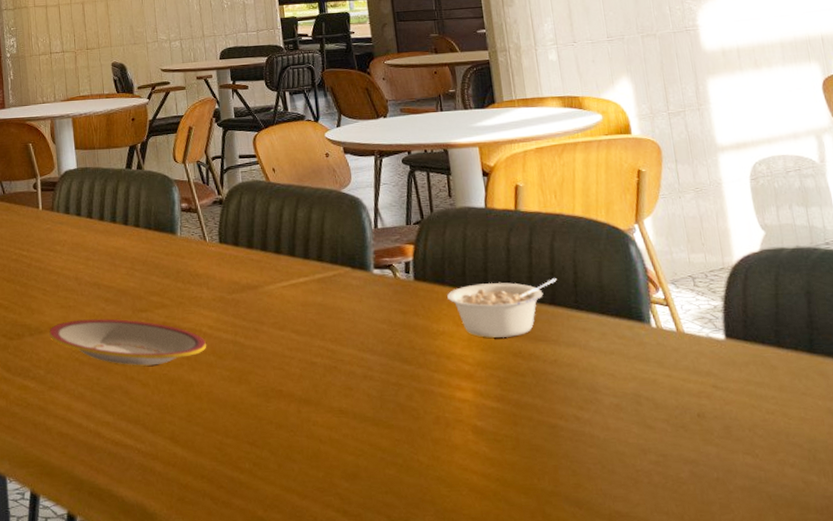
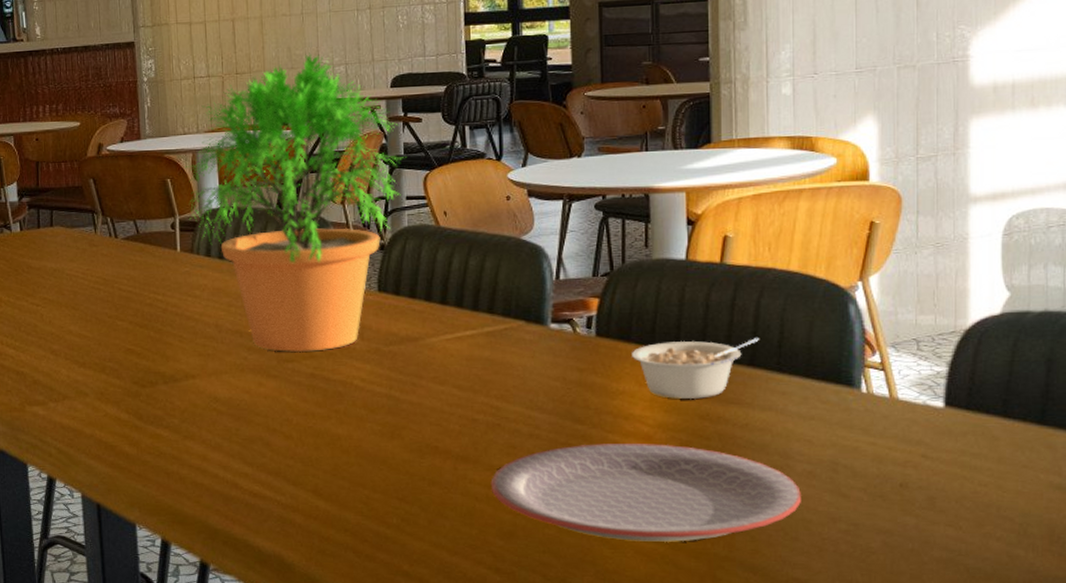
potted plant: none [44,30,237,303] -> present [184,52,406,353]
plate: present [49,319,207,366] -> none [185,368,358,418]
plate: none [332,381,613,480] -> present [490,444,801,543]

